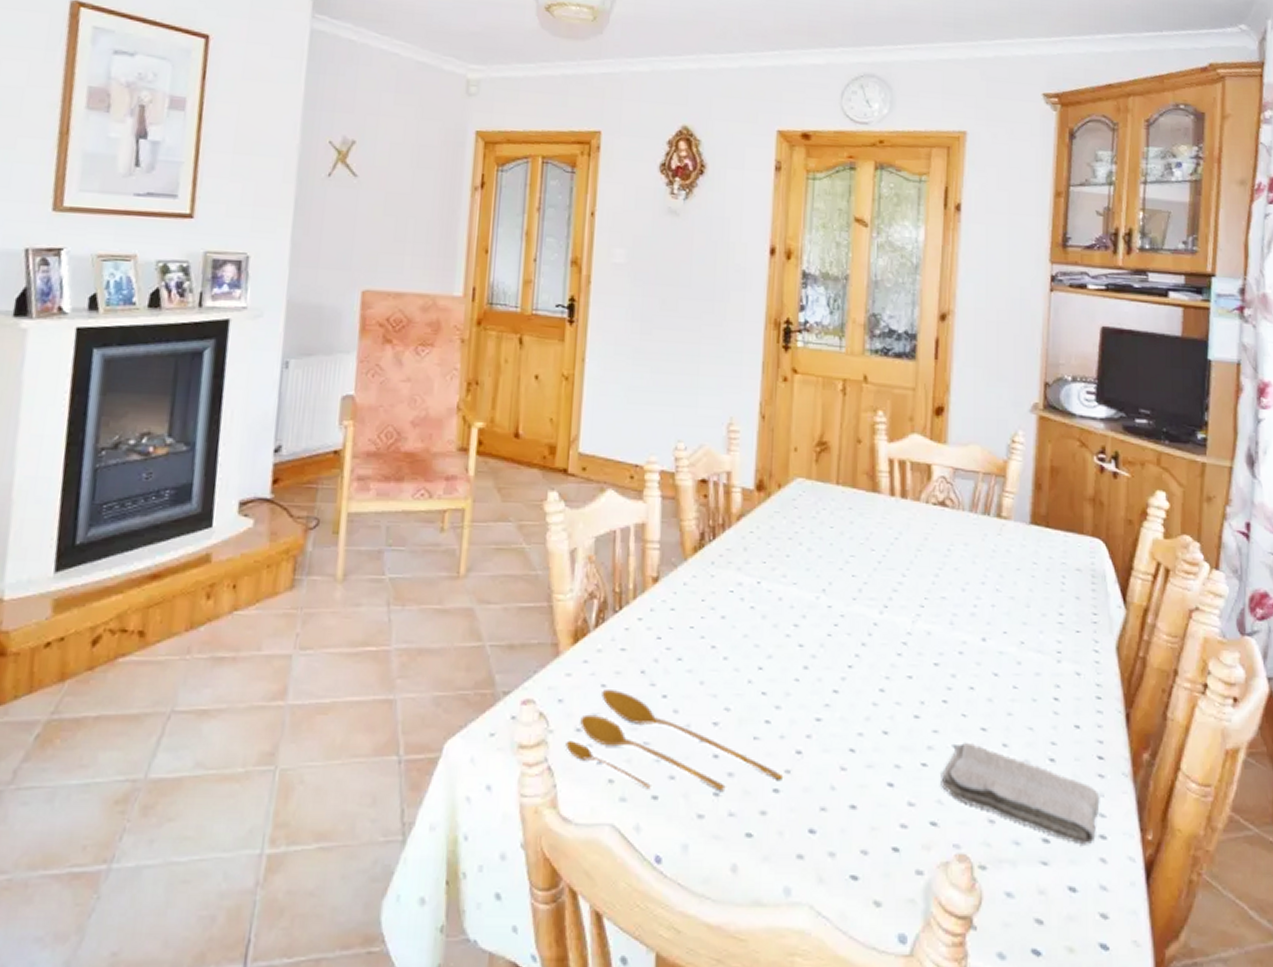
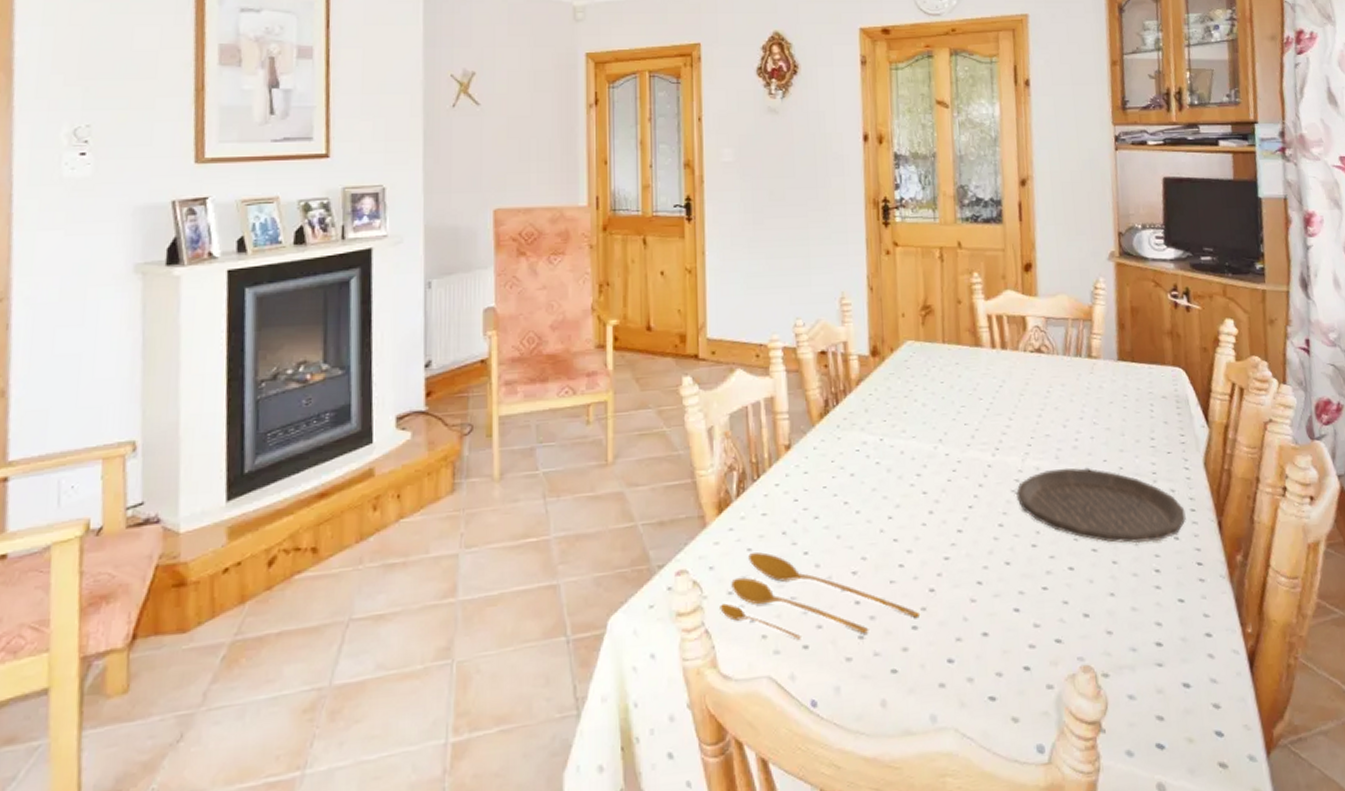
plate: none [902,635,1090,728] -> present [1016,468,1186,544]
washcloth: present [941,742,1100,845] -> none [1060,563,1203,644]

